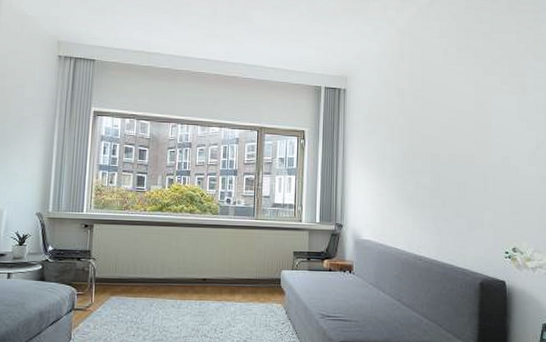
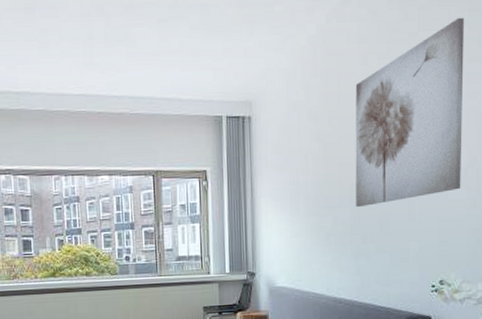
wall art: none [436,24,531,175] -> present [355,17,464,208]

